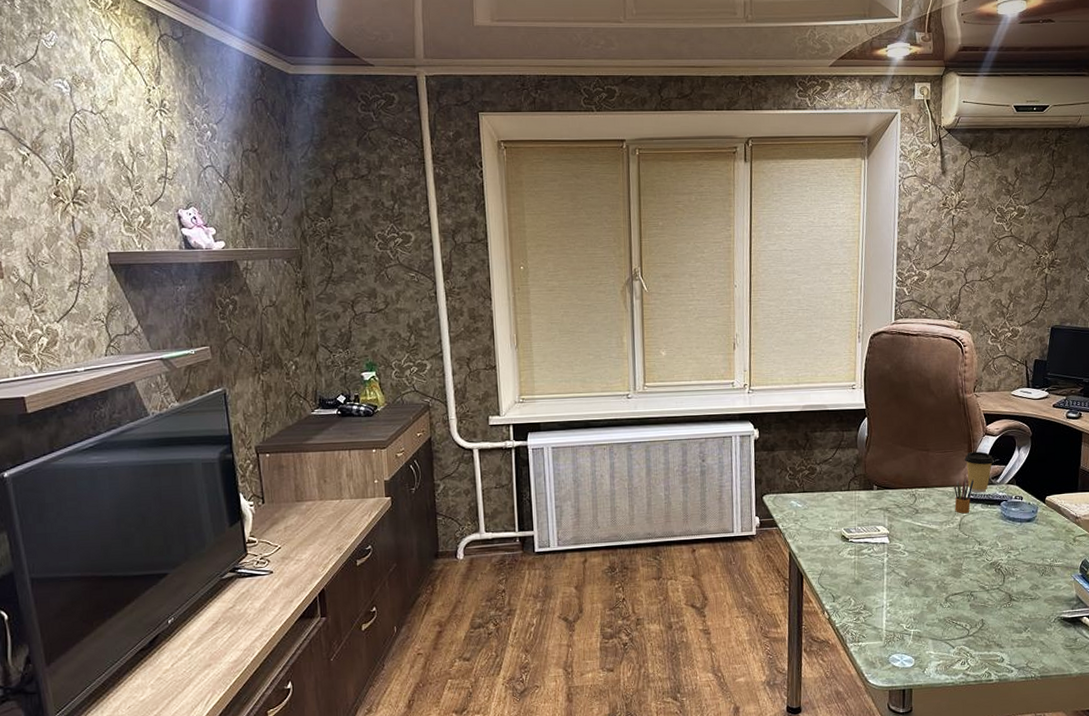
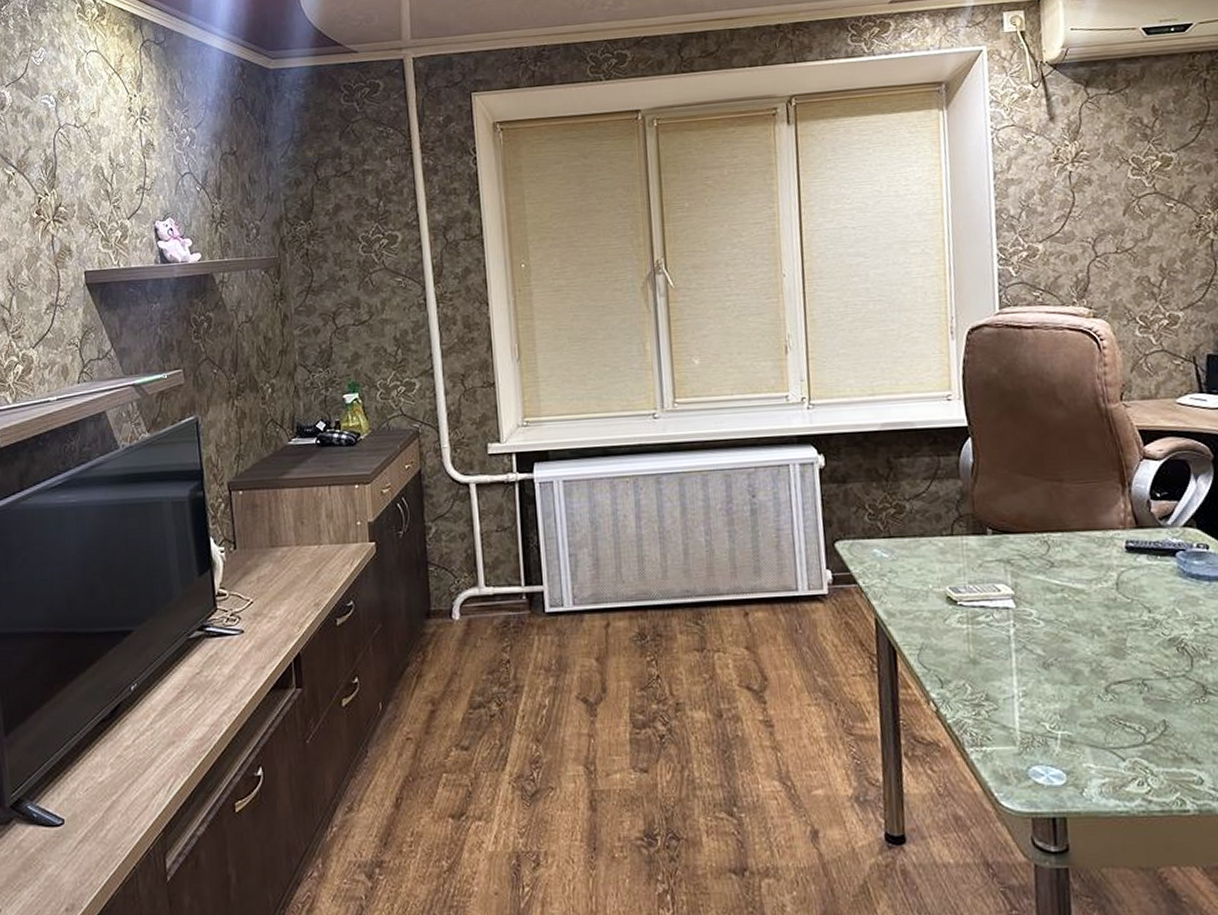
pencil box: present [953,477,974,514] -> none [1103,517,1133,568]
coffee cup: present [964,451,995,493] -> none [1115,482,1161,539]

